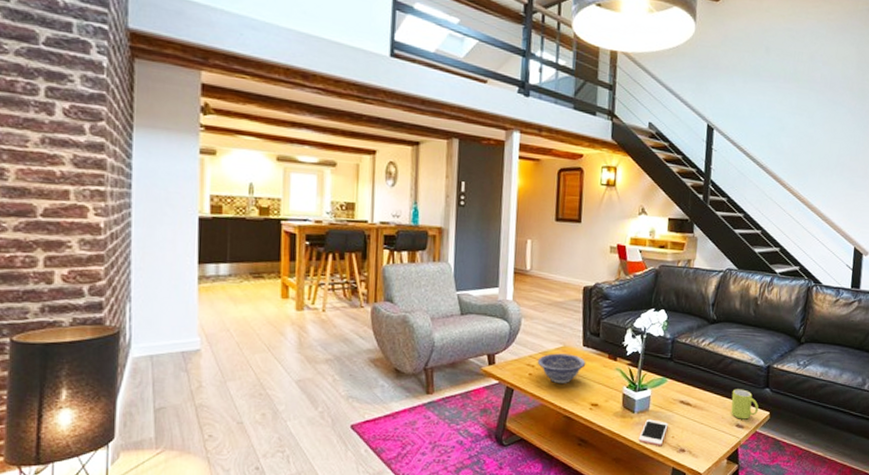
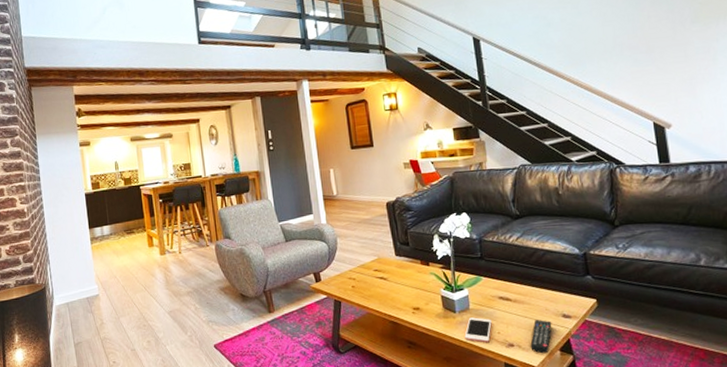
decorative bowl: present [537,353,586,384] -> none [357,264,402,293]
remote control: none [700,426,725,461] -> present [530,319,552,354]
mug: present [731,389,759,420] -> none [551,279,583,309]

